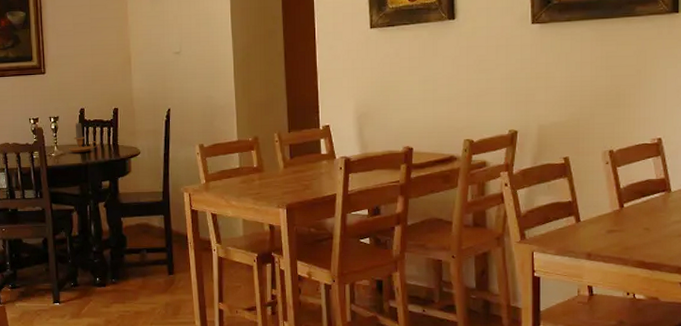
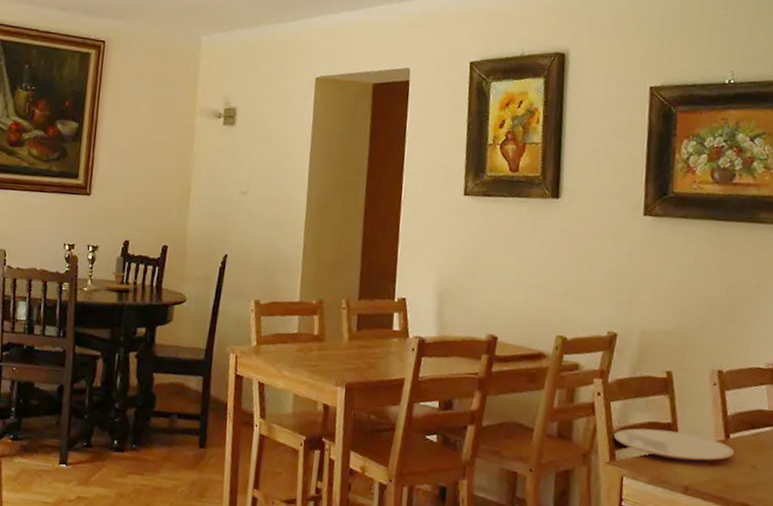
plate: none [522,208,629,231] -> present [613,428,734,461]

